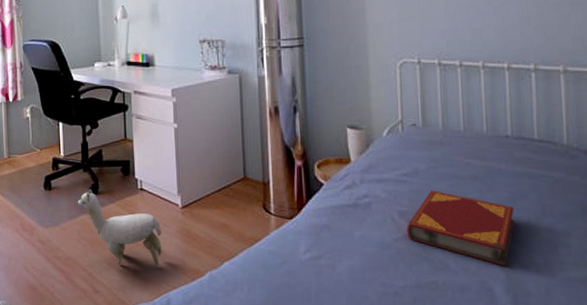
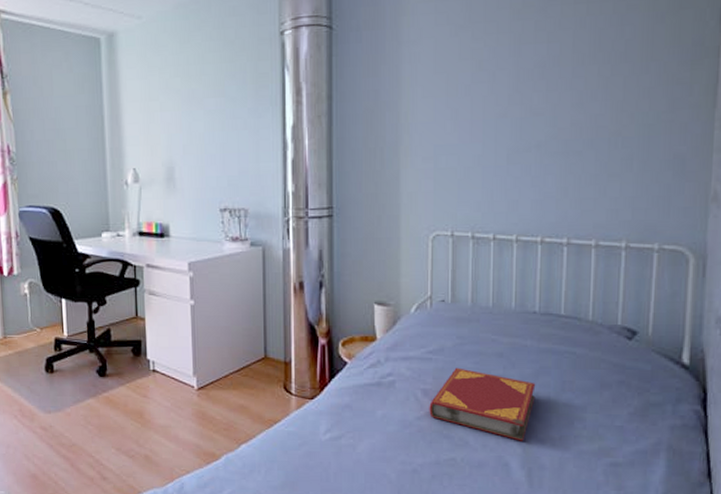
plush toy: present [77,188,162,268] -> none [83,371,176,453]

